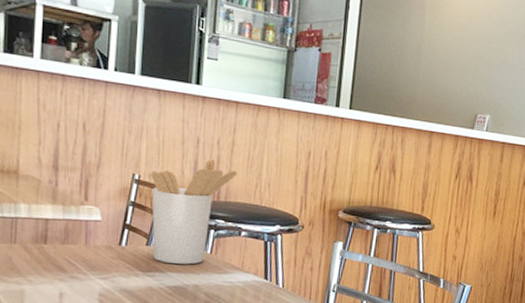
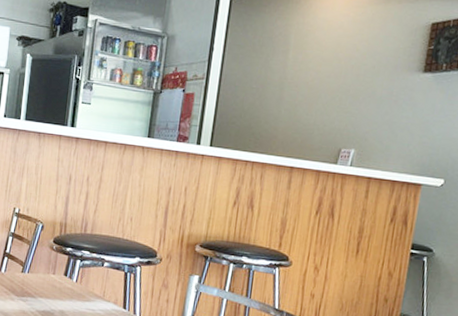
utensil holder: present [151,159,237,265] -> none [27,194,103,292]

